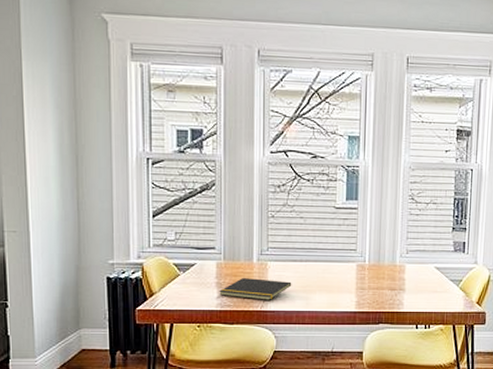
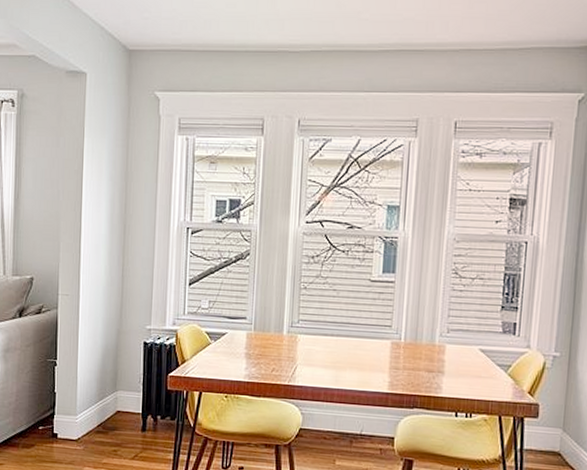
notepad: present [219,278,292,300] -> none [248,350,322,375]

